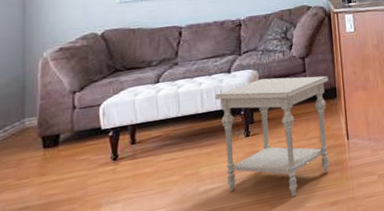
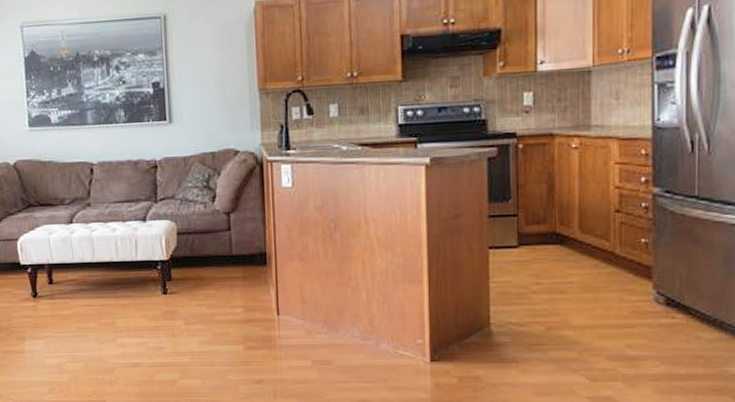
side table: present [215,76,330,197] -> none [130,231,258,366]

